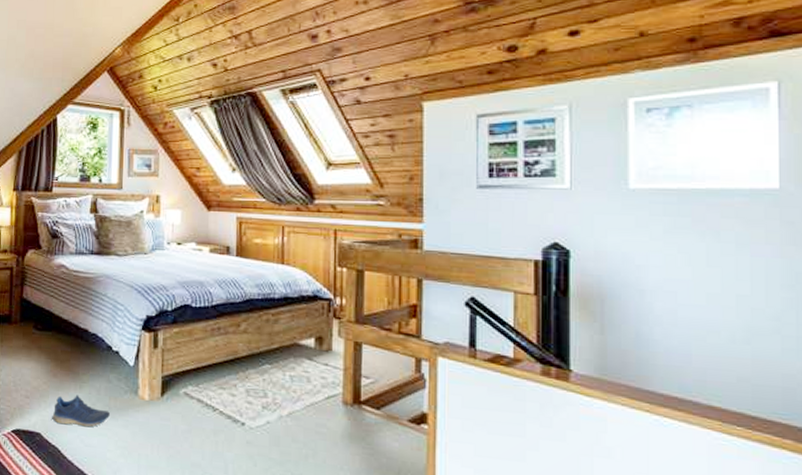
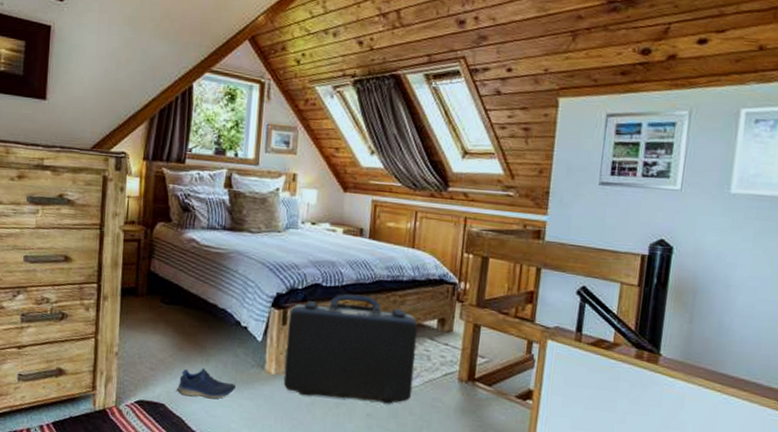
suitcase: none [158,313,294,431] -> present [283,293,418,404]

